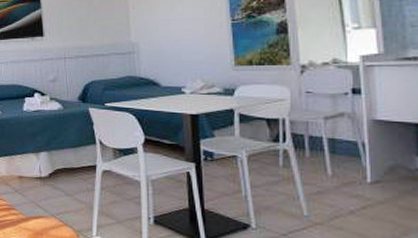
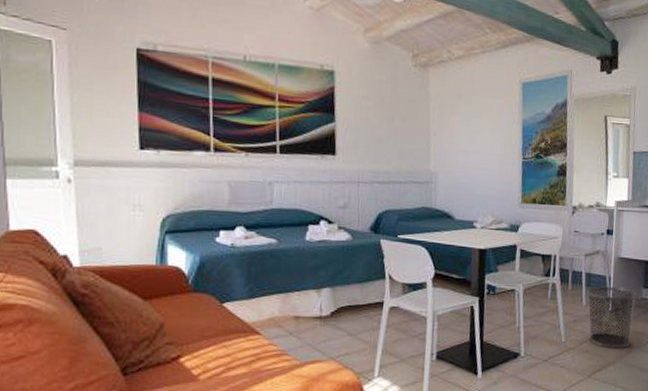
waste bin: none [331,153,407,229] -> present [586,286,636,348]

